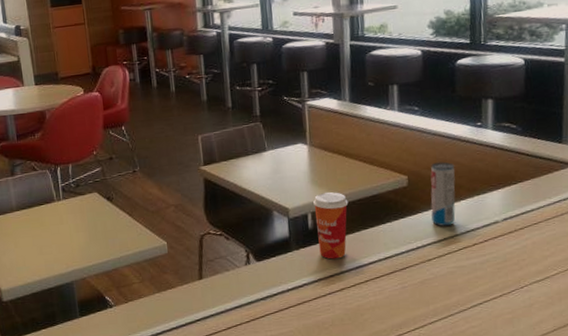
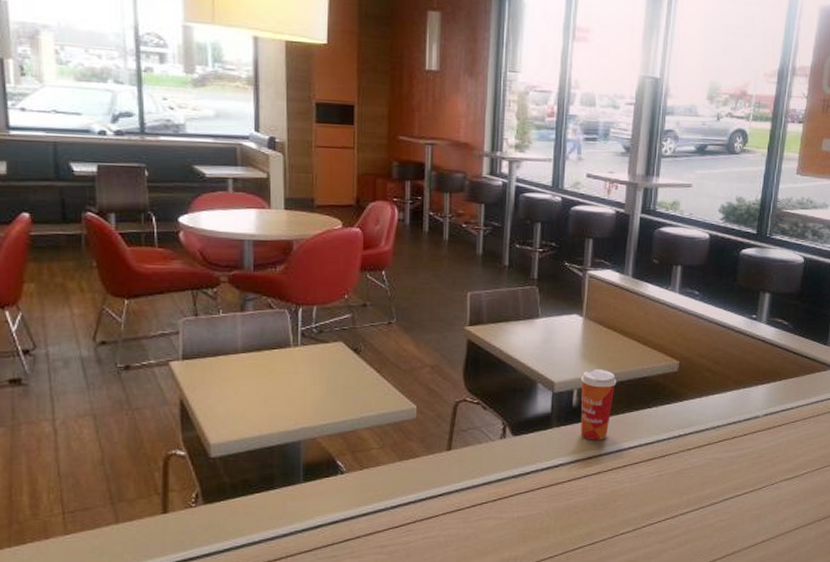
beverage can: present [430,161,456,227] -> none [697,350,726,417]

